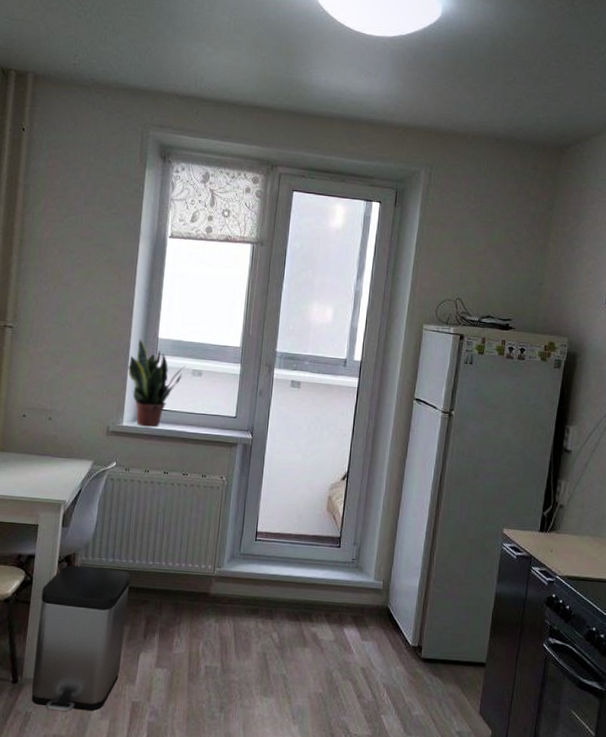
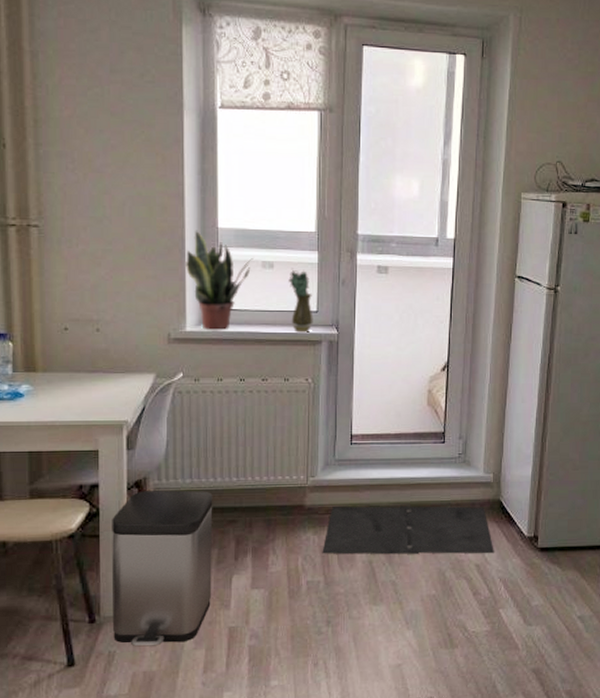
vase: none [212,377,233,435] -> present [288,268,313,332]
door mat: none [221,597,380,659] -> present [322,506,494,555]

